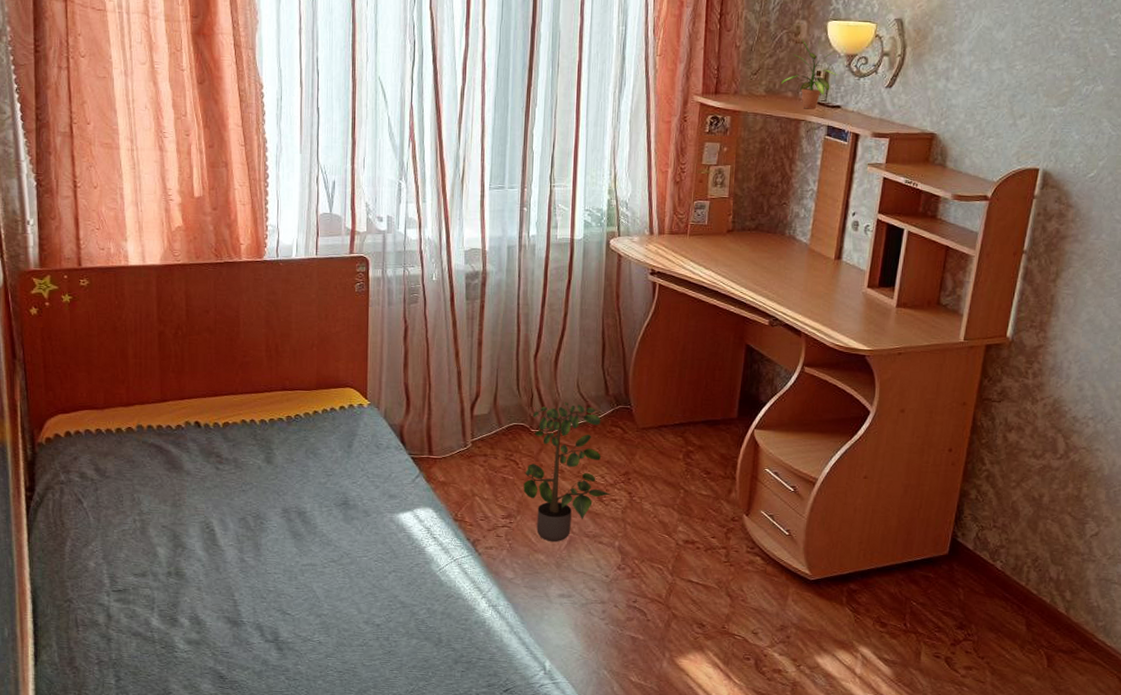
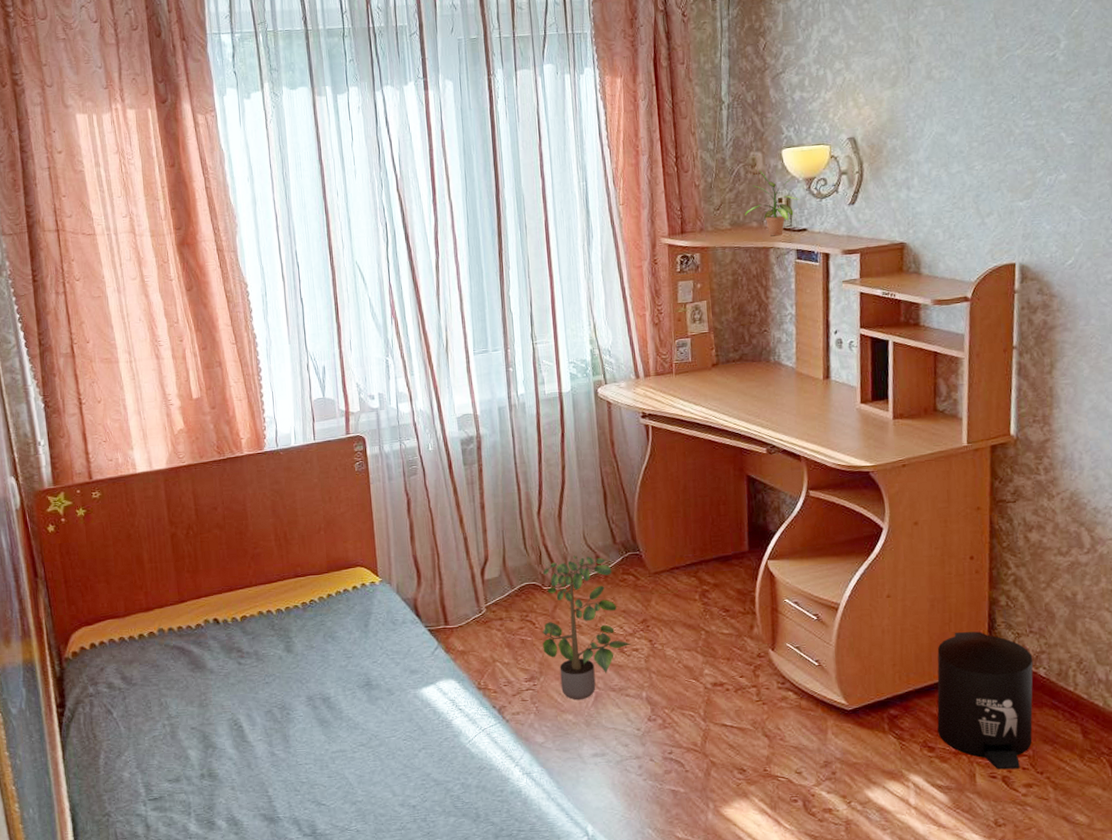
trash bin: none [892,519,992,652] -> present [937,631,1033,770]

